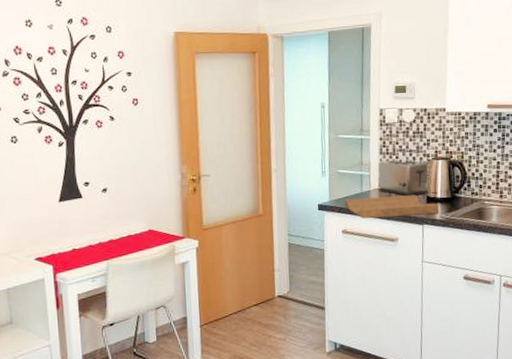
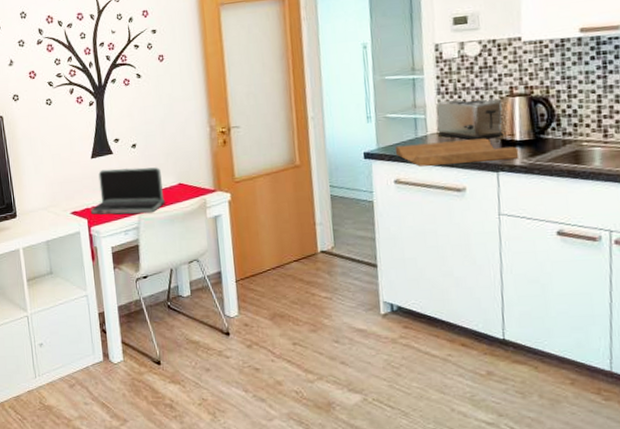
laptop: none [57,213,134,261] -> present [91,167,165,215]

